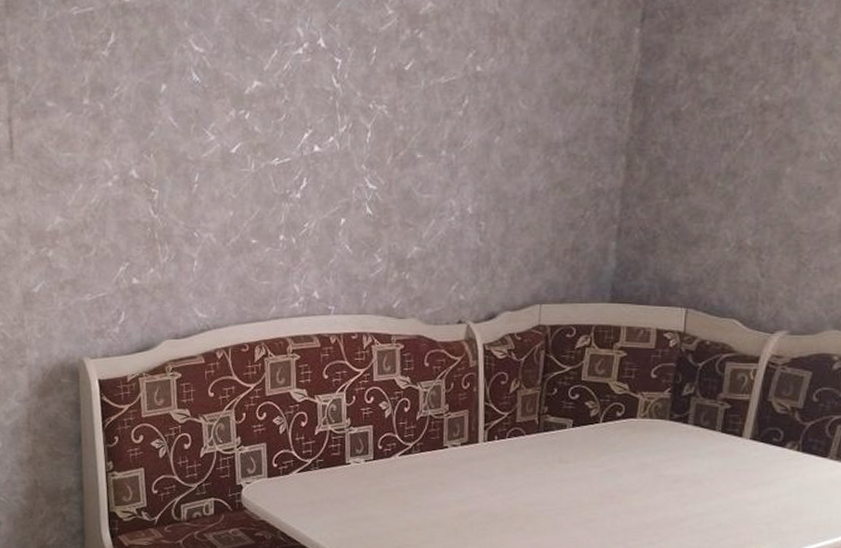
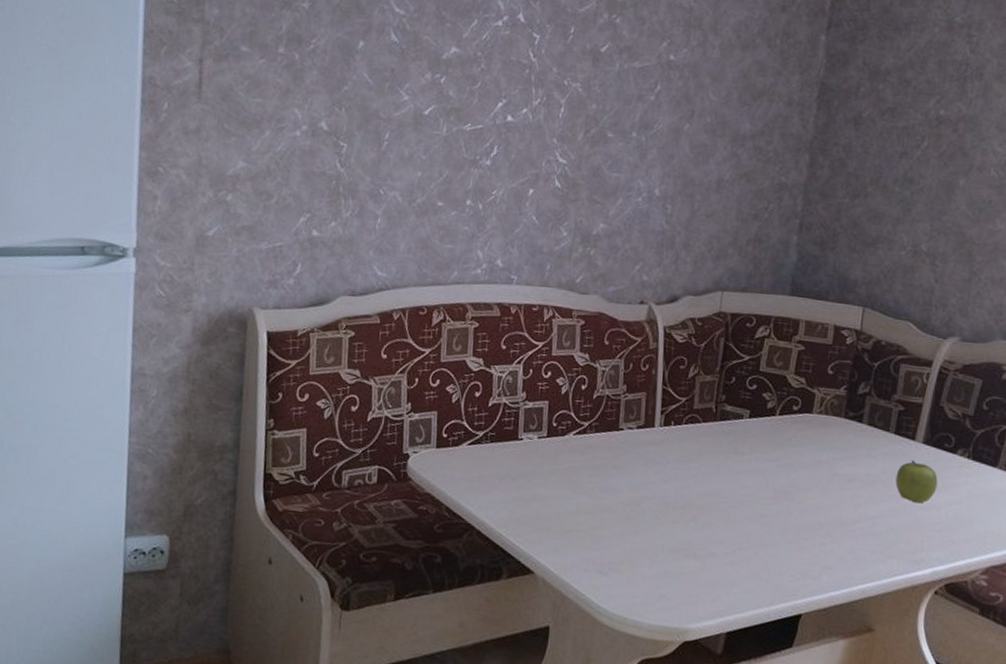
fruit: none [723,456,766,498] -> present [895,460,938,504]

